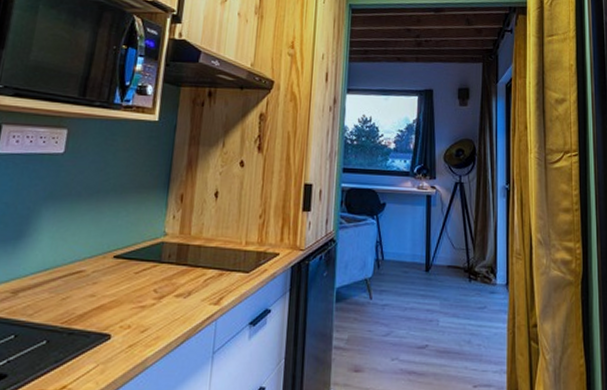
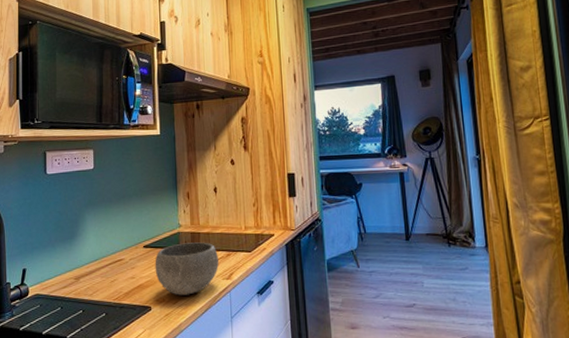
bowl: none [123,256,208,322] -> present [155,242,219,296]

